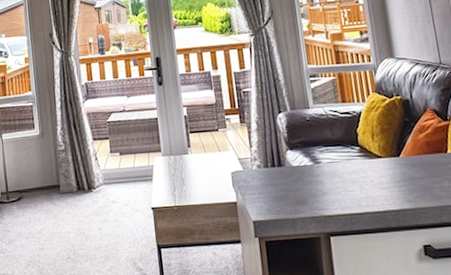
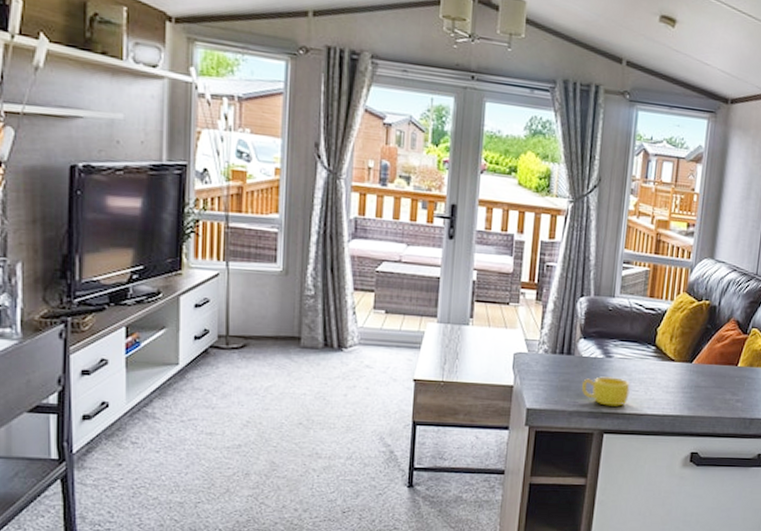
cup: none [297,181,346,209] -> present [581,376,630,407]

